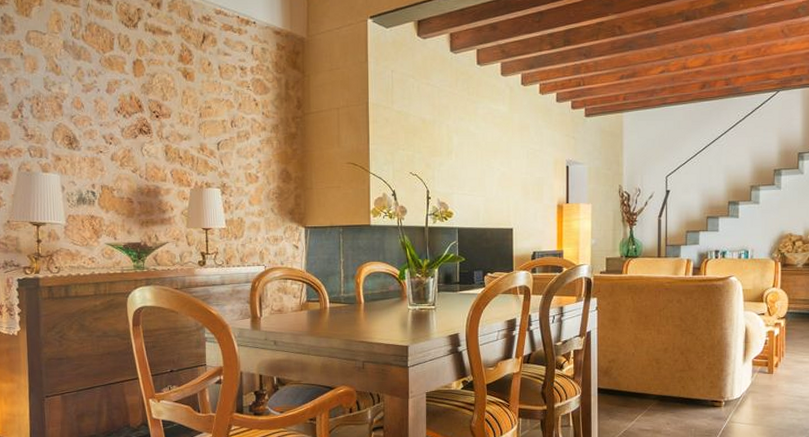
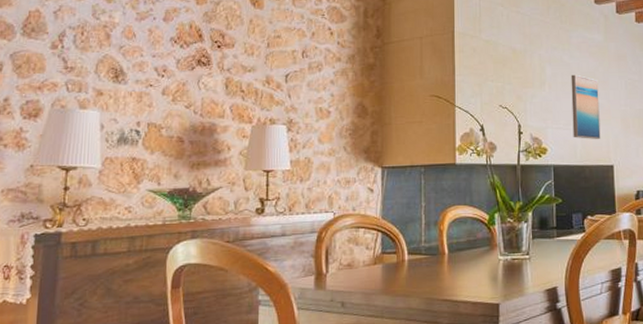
wall art: none [476,144,502,205] -> present [571,74,601,139]

